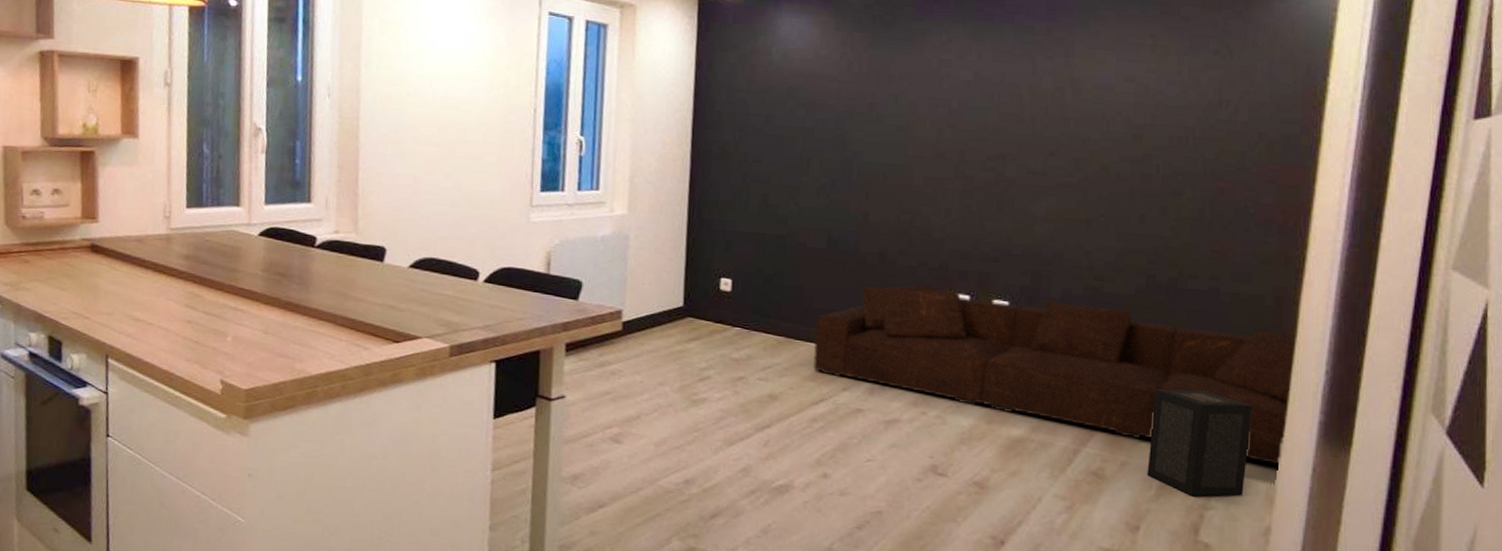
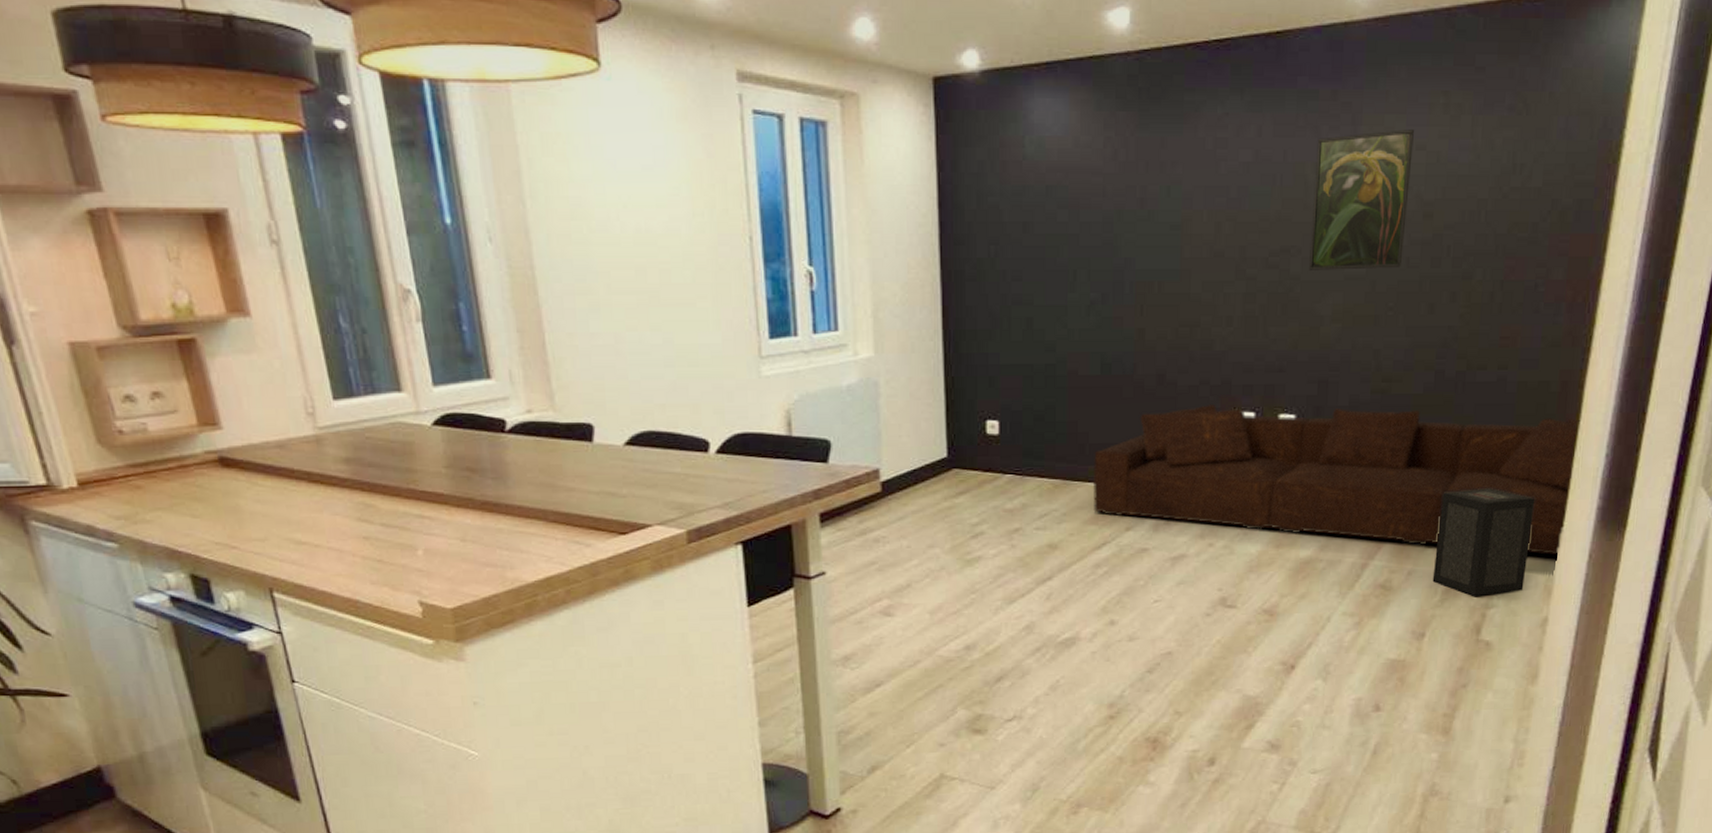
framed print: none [1024,63,1123,180] -> present [1309,129,1414,270]

